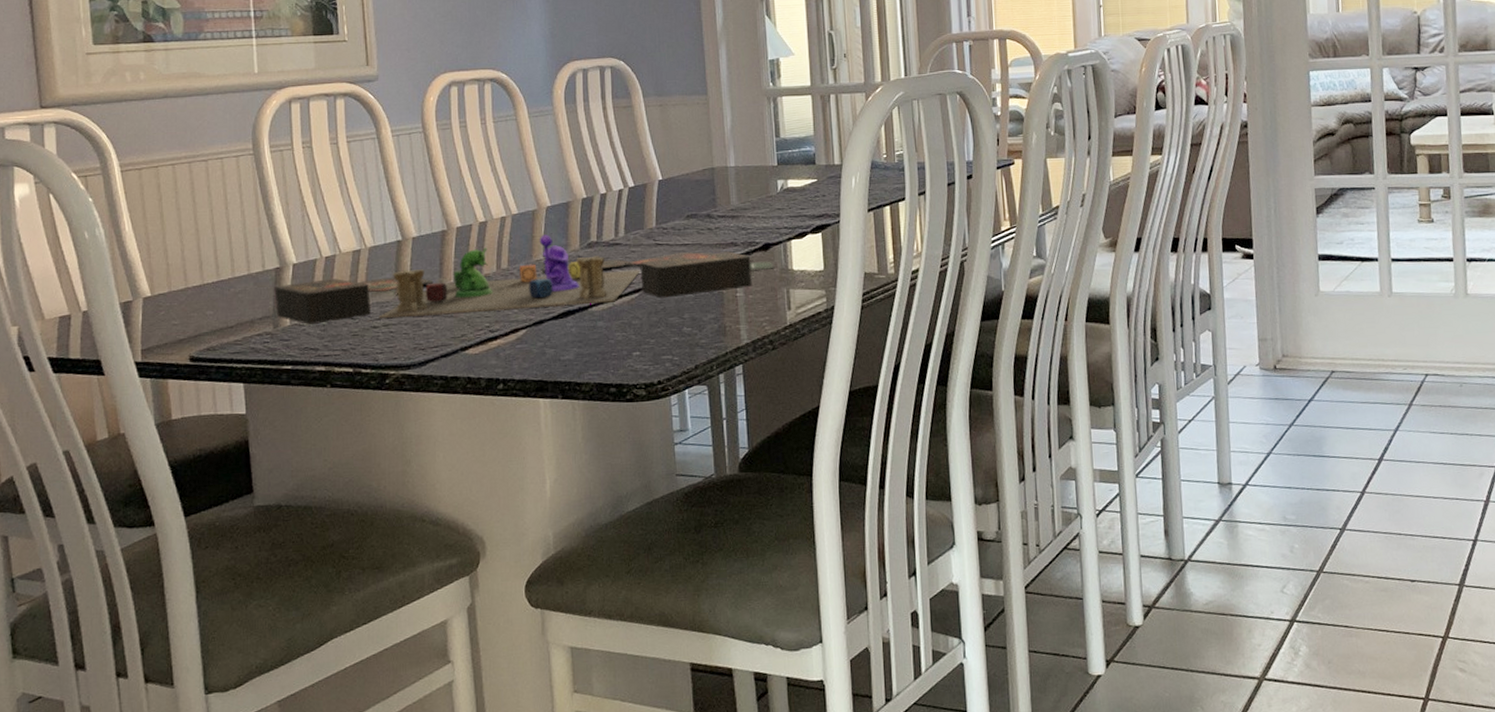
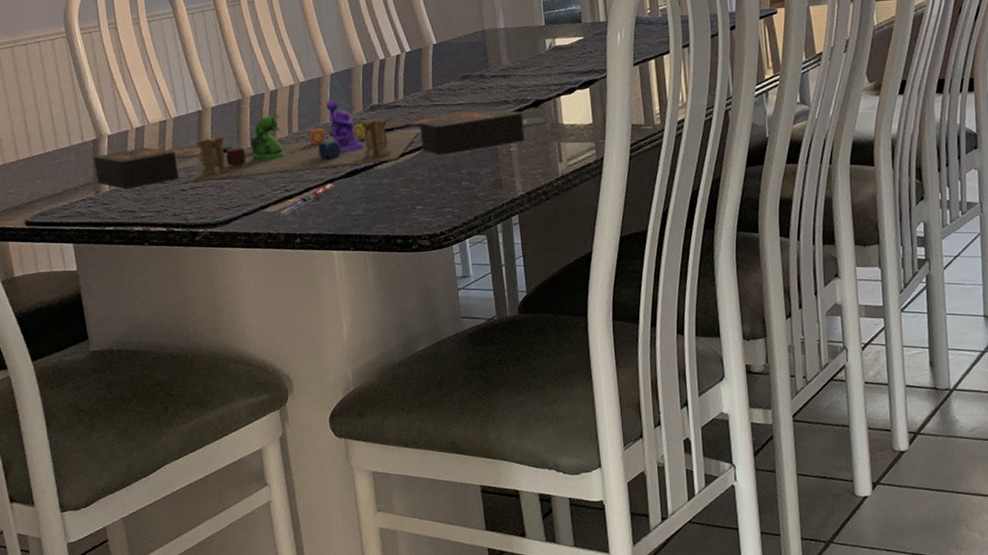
pen: none [479,325,545,358] -> present [277,183,335,216]

